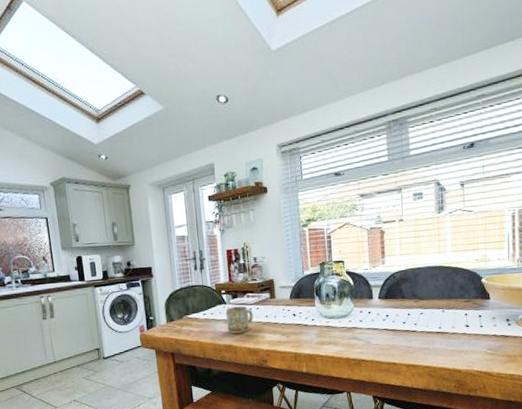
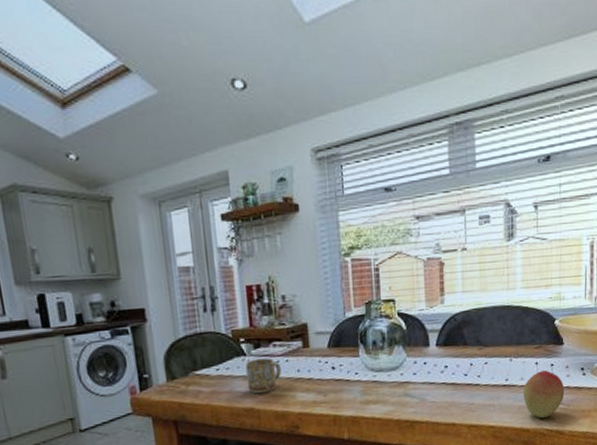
fruit: none [455,321,492,361] -> present [524,370,565,418]

